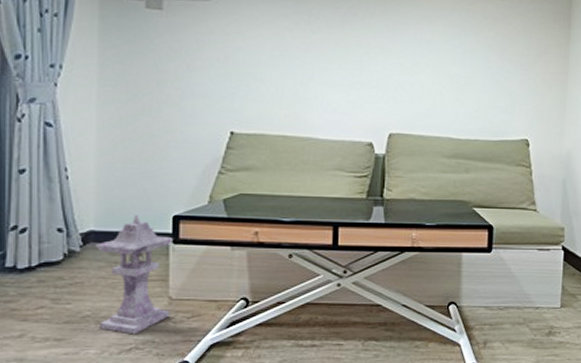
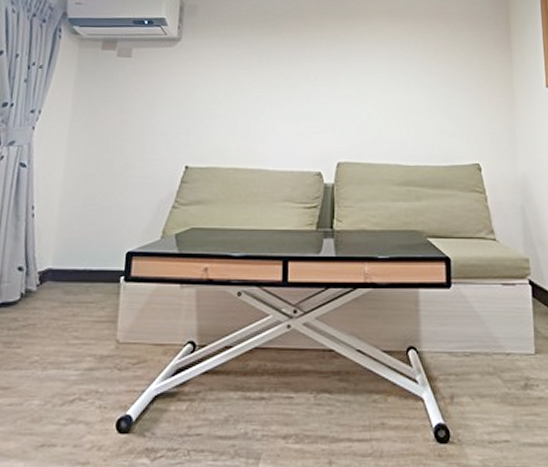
lantern: present [95,215,174,335] -> none [45,252,125,383]

